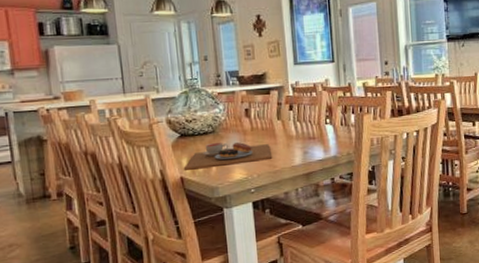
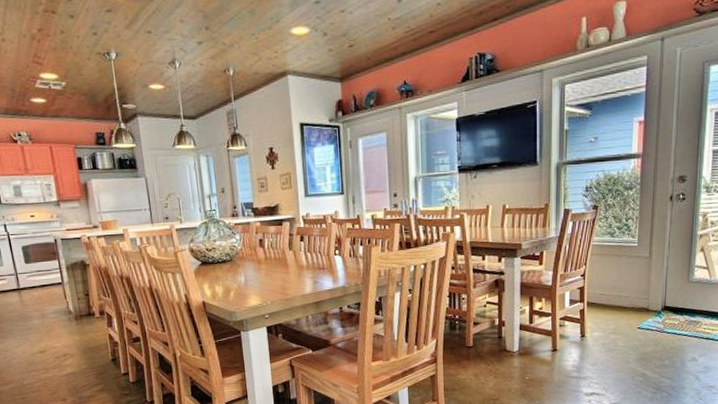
place setting: present [185,142,273,170] -> none [206,270,285,295]

